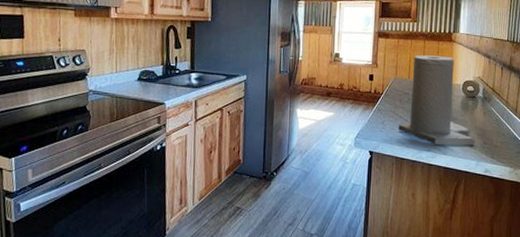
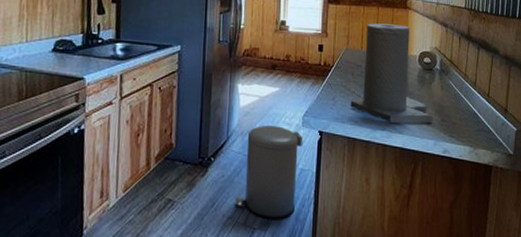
pedal bin: none [295,145,355,228] -> present [236,125,302,220]

